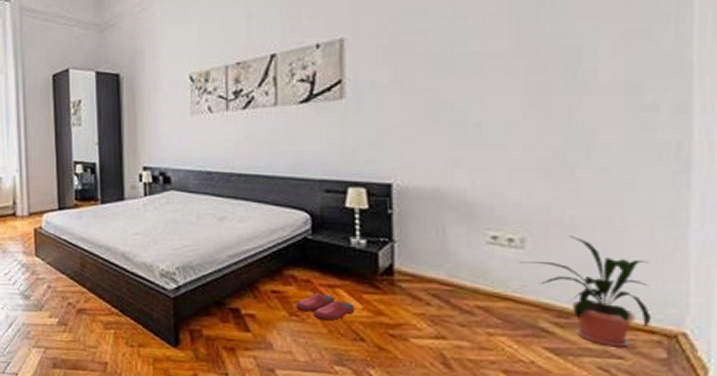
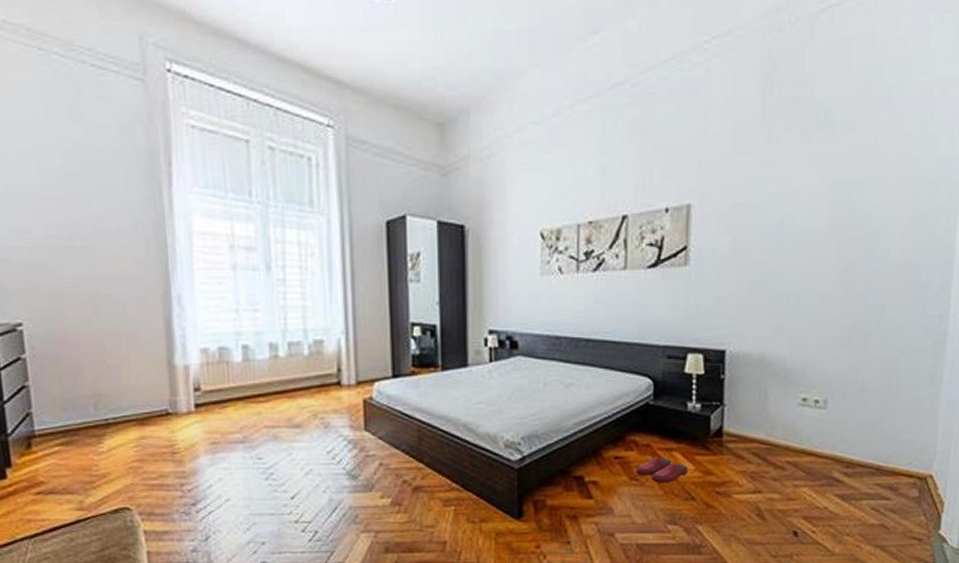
house plant: present [520,236,650,348] -> none [822,397,912,491]

